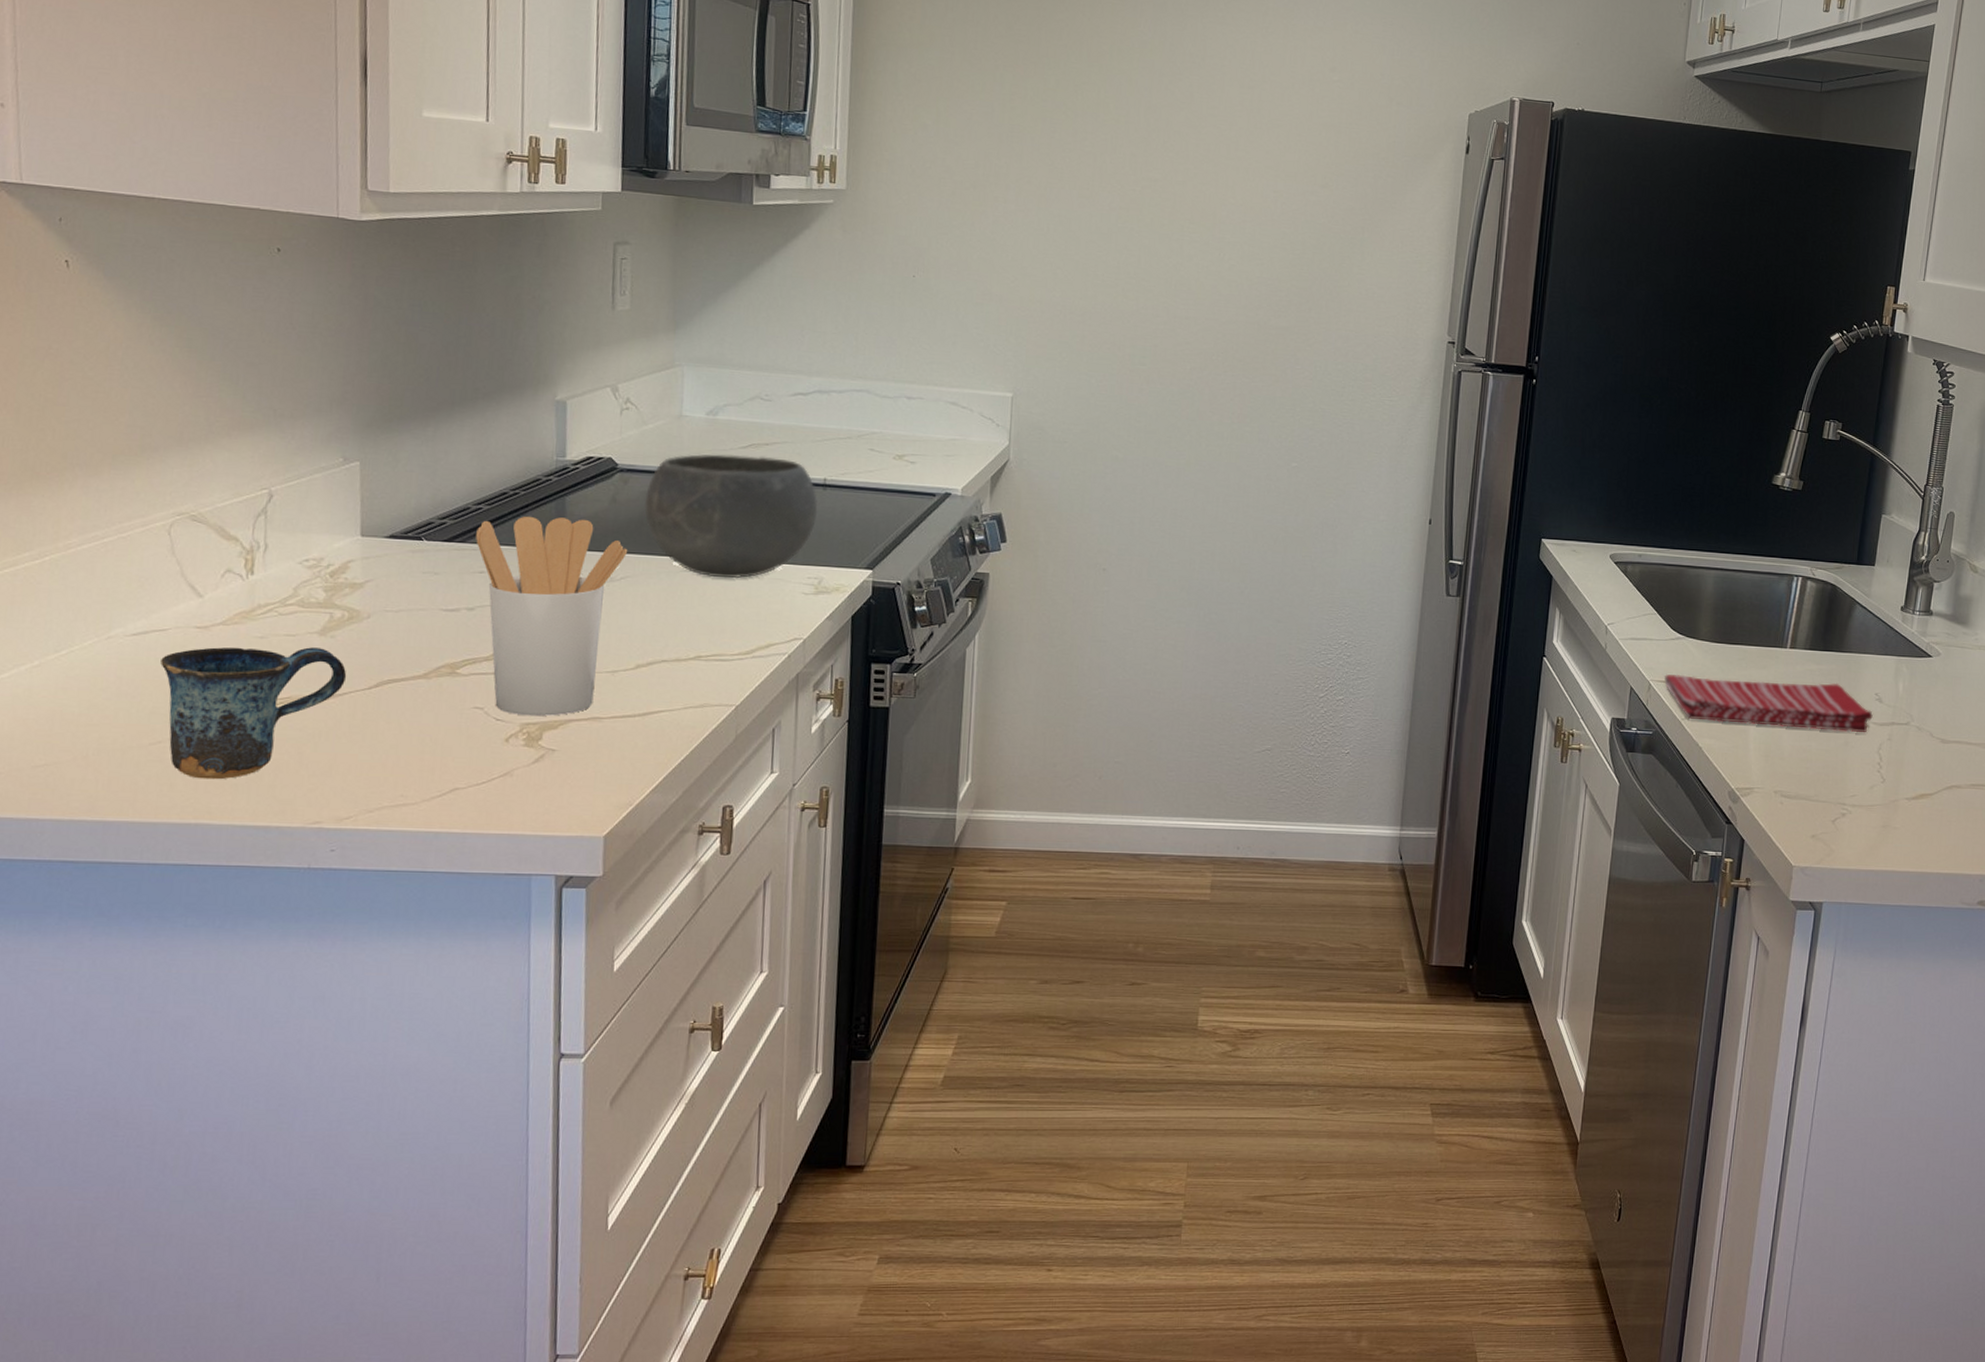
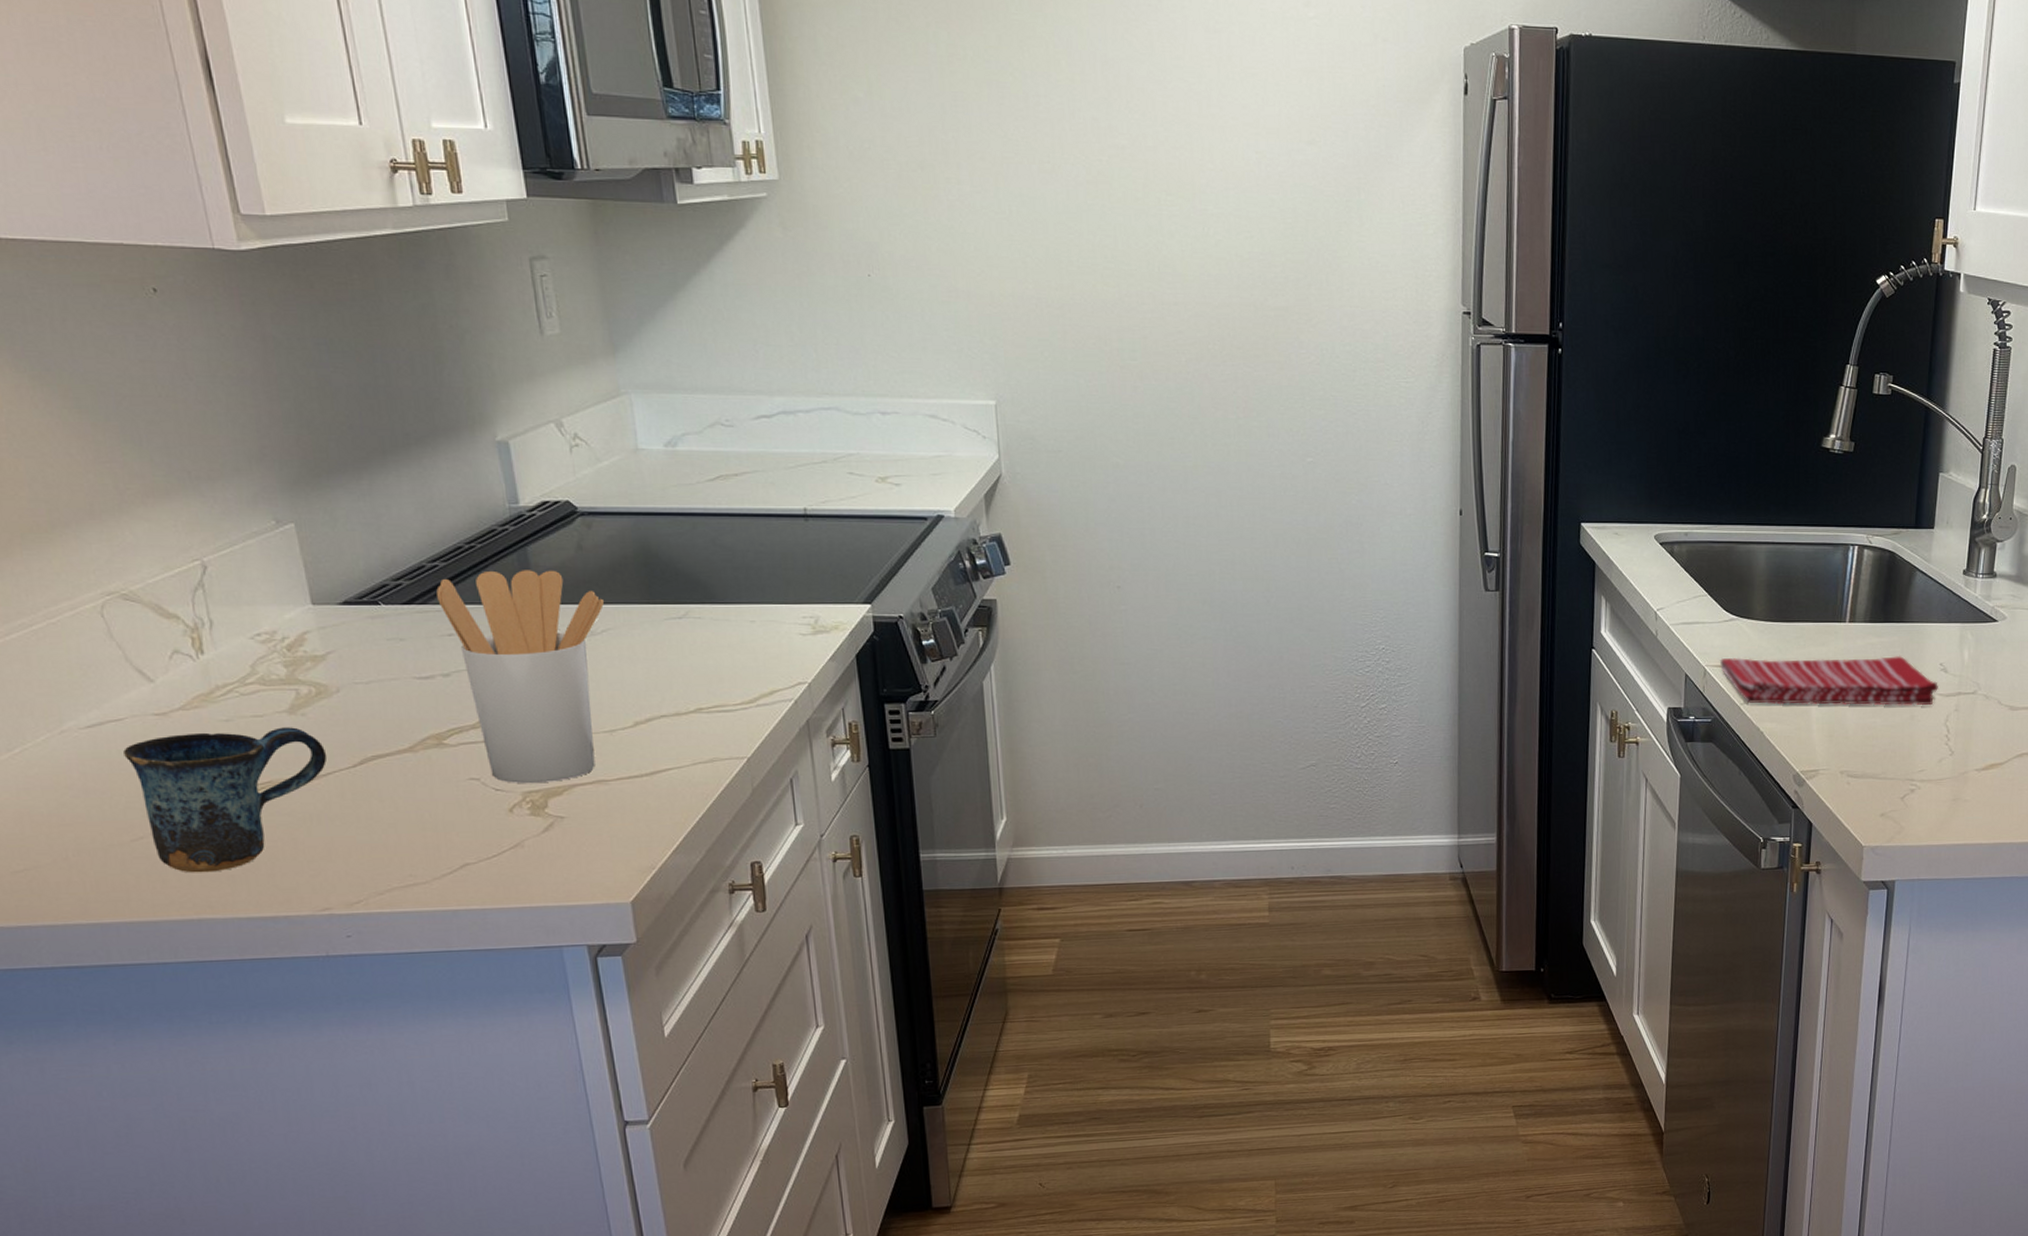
bowl: present [644,454,818,579] -> none [612,488,803,624]

